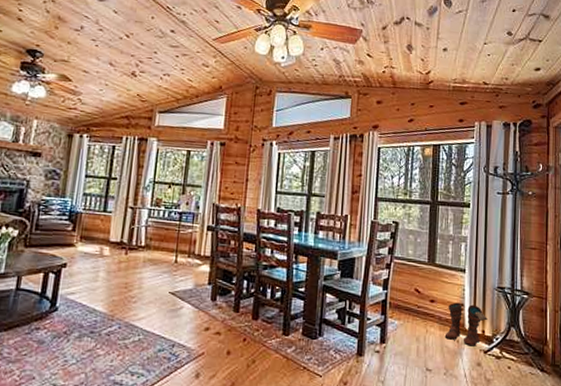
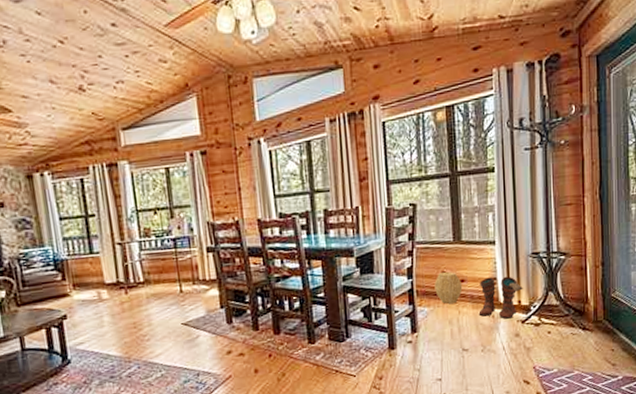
woven basket: none [406,289,432,322] -> present [434,271,463,305]

